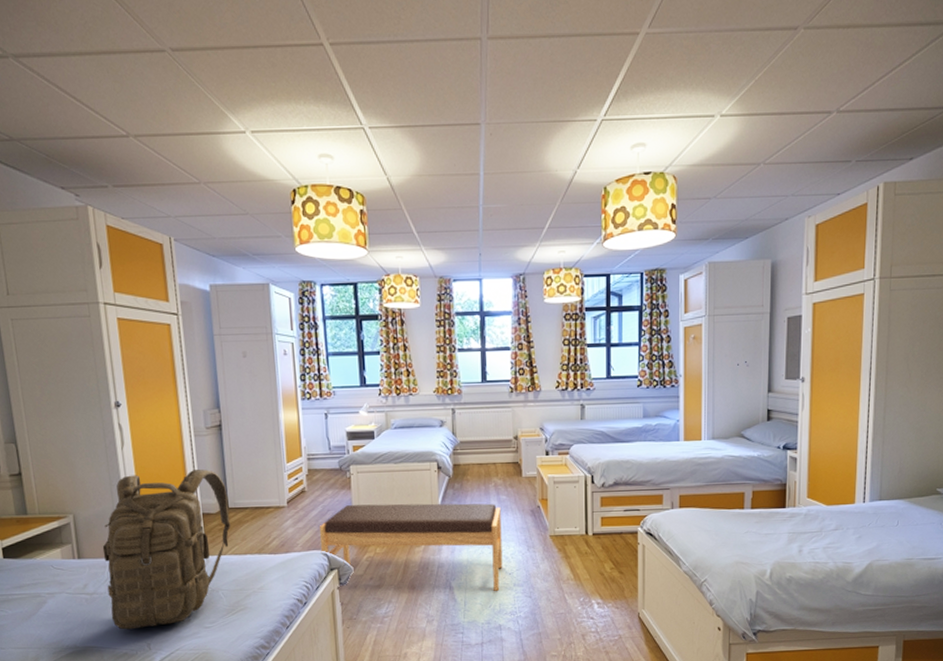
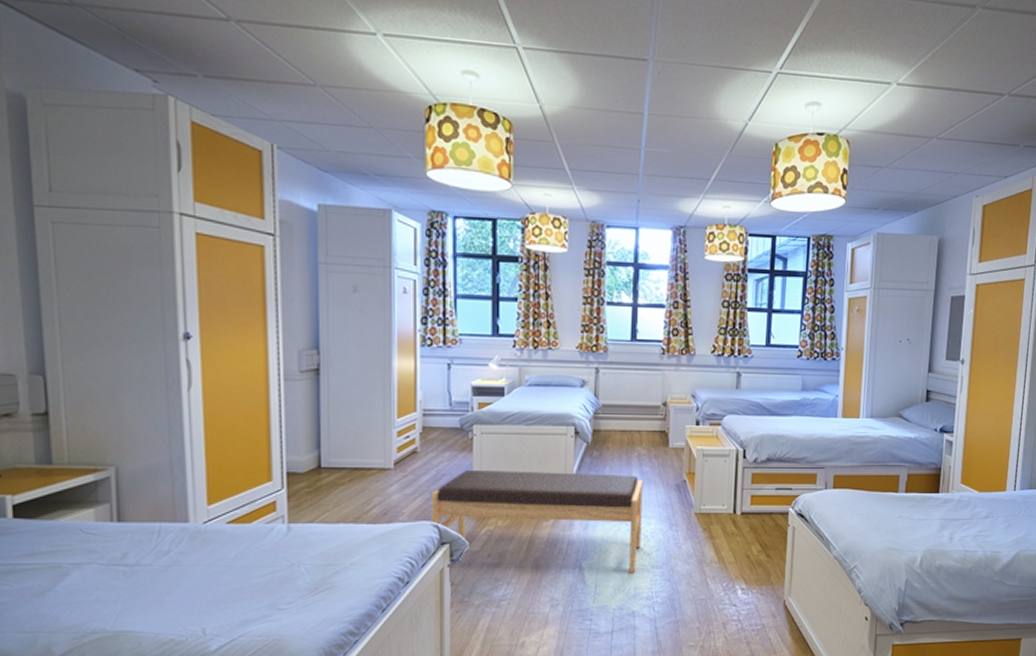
backpack: present [102,469,231,630] -> none [151,420,322,611]

